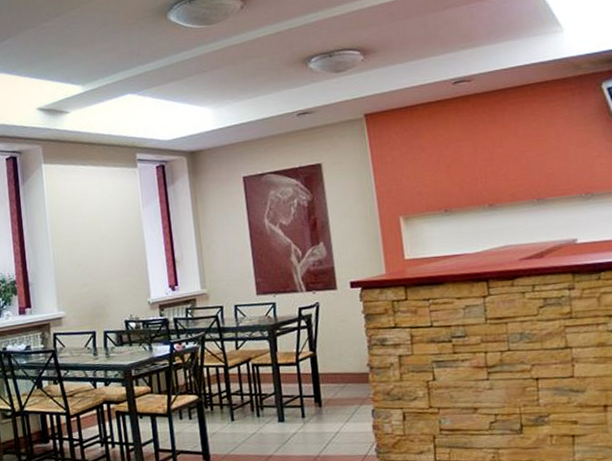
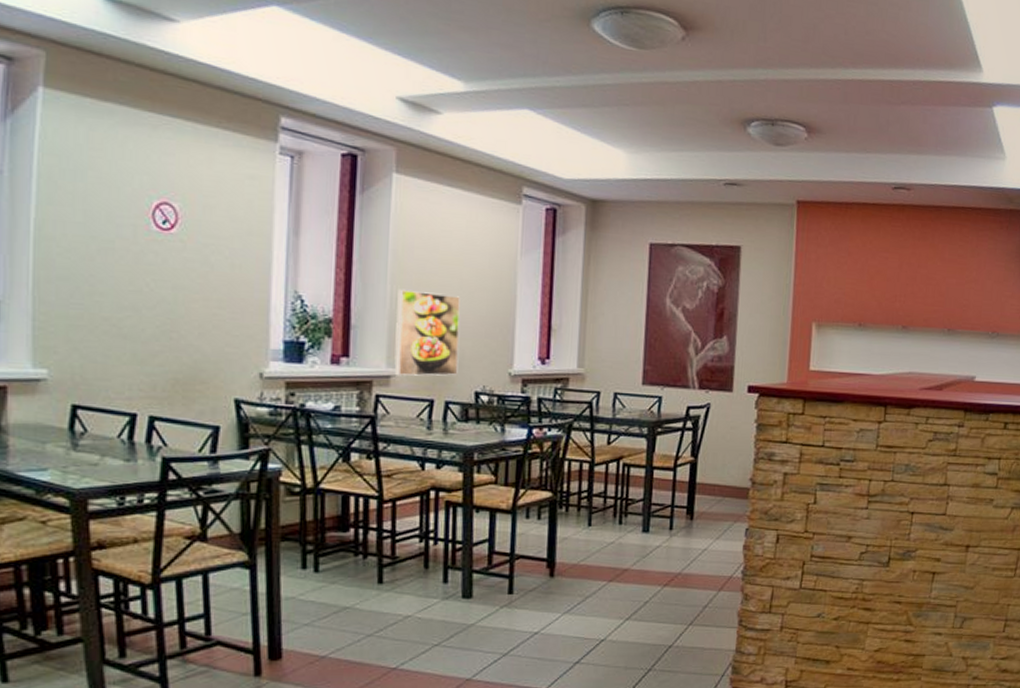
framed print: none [58,247,110,317] -> present [394,289,460,376]

